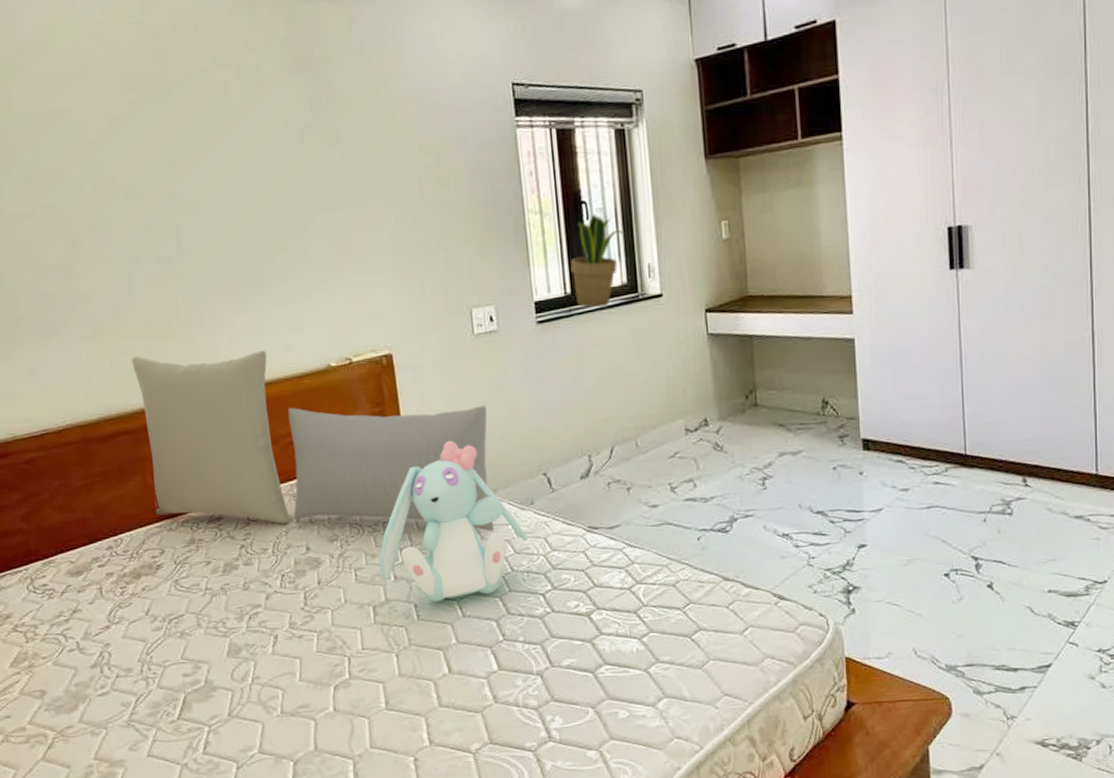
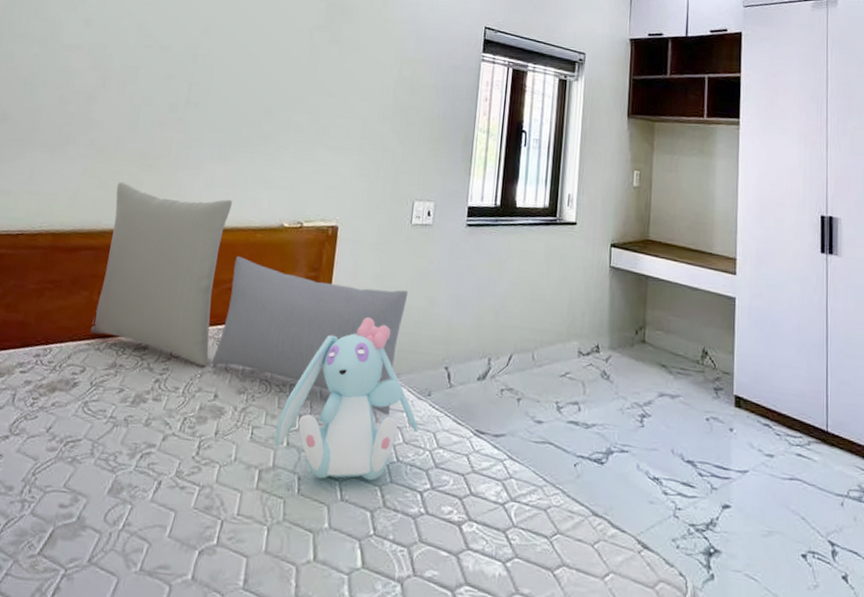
potted plant: present [570,214,625,308] -> none [503,143,554,223]

